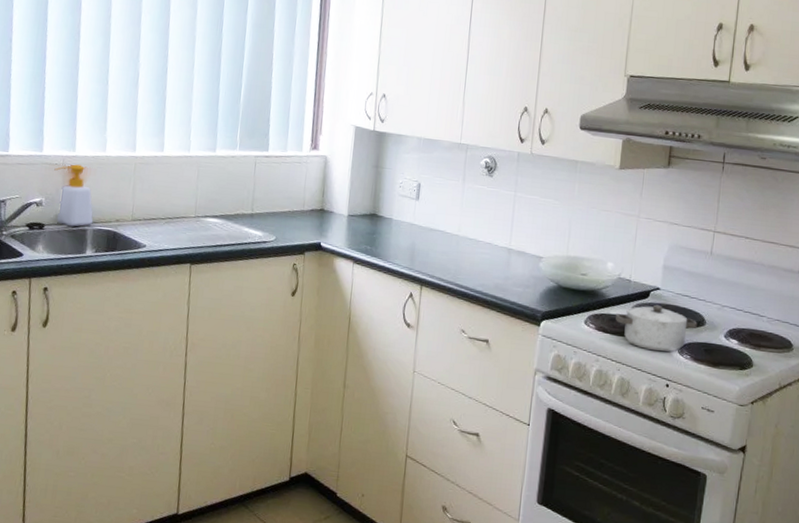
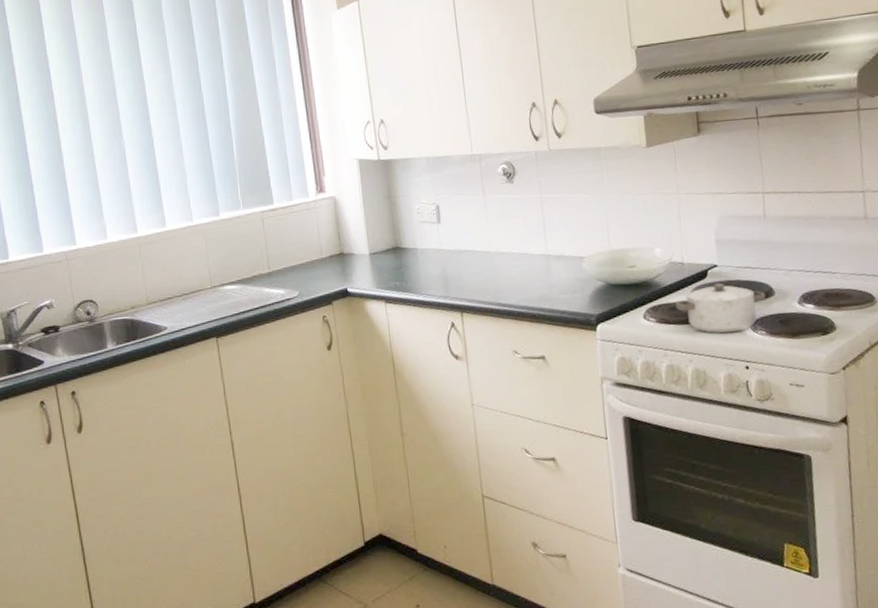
soap bottle: present [54,164,94,227] -> none [58,257,109,324]

